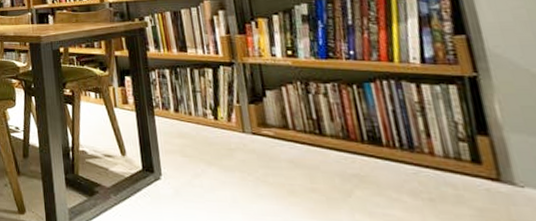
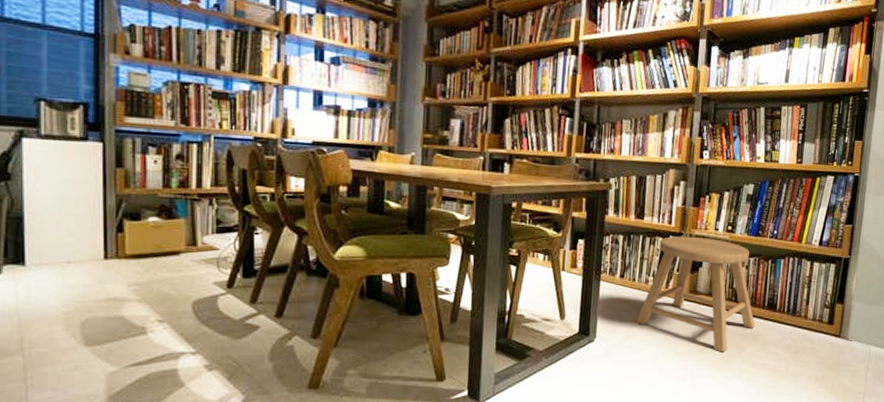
stool: none [202,65,357,197] -> present [636,236,755,353]

